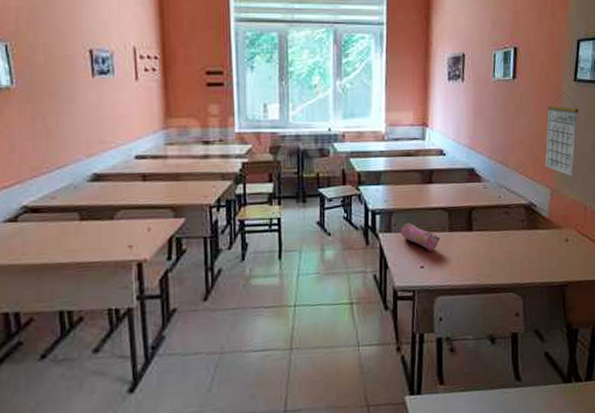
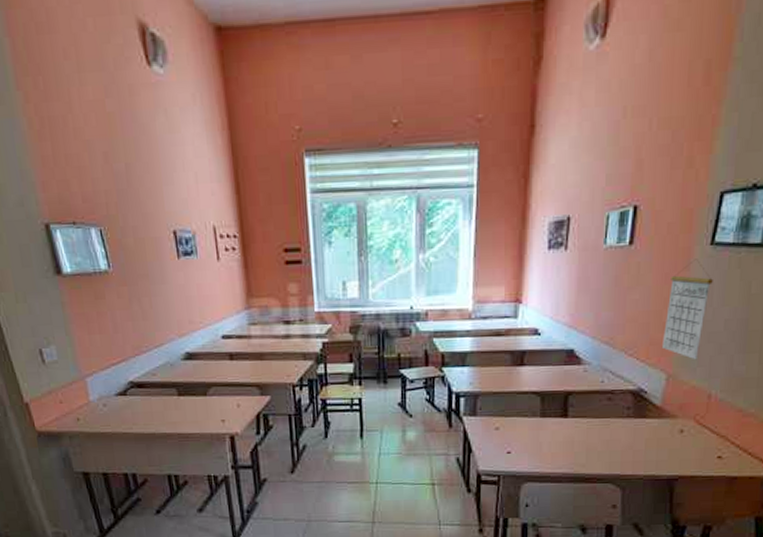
pencil case: present [400,223,441,251] -> none [486,407,531,437]

